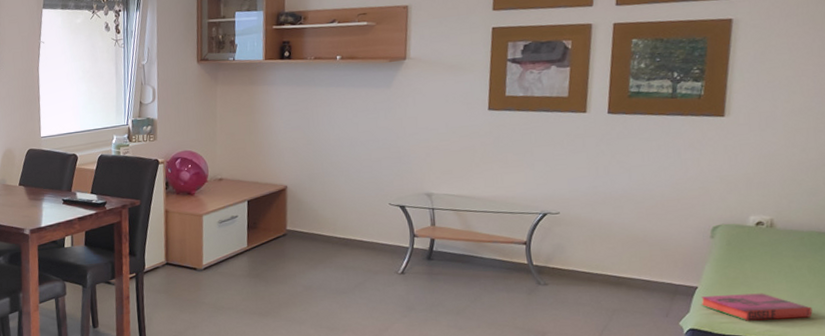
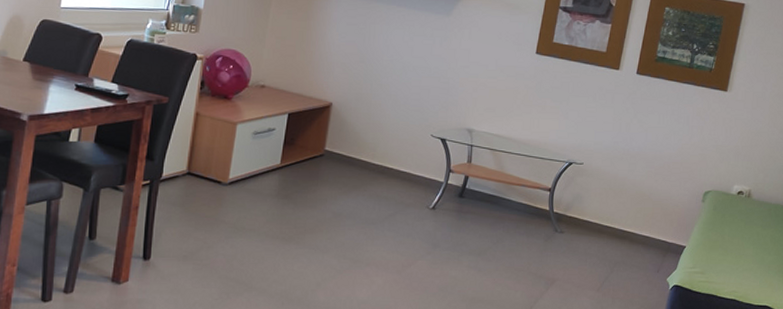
hardback book: present [701,293,813,321] -> none [686,256,769,282]

